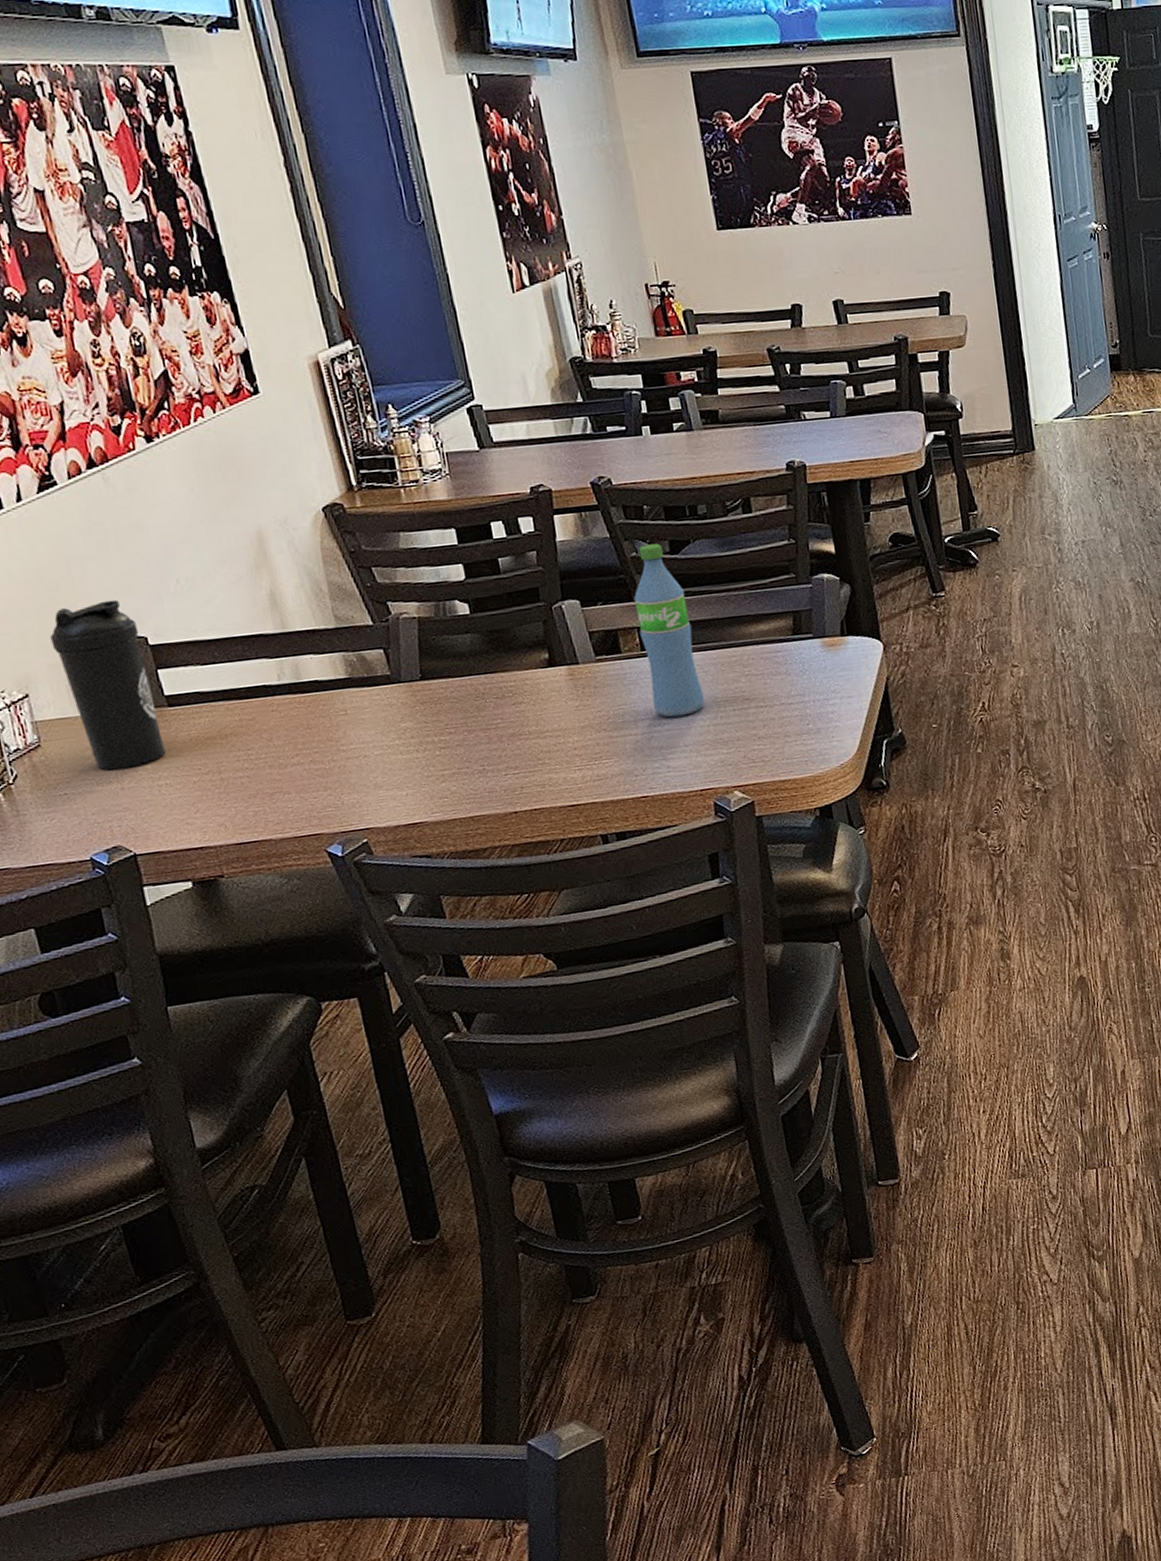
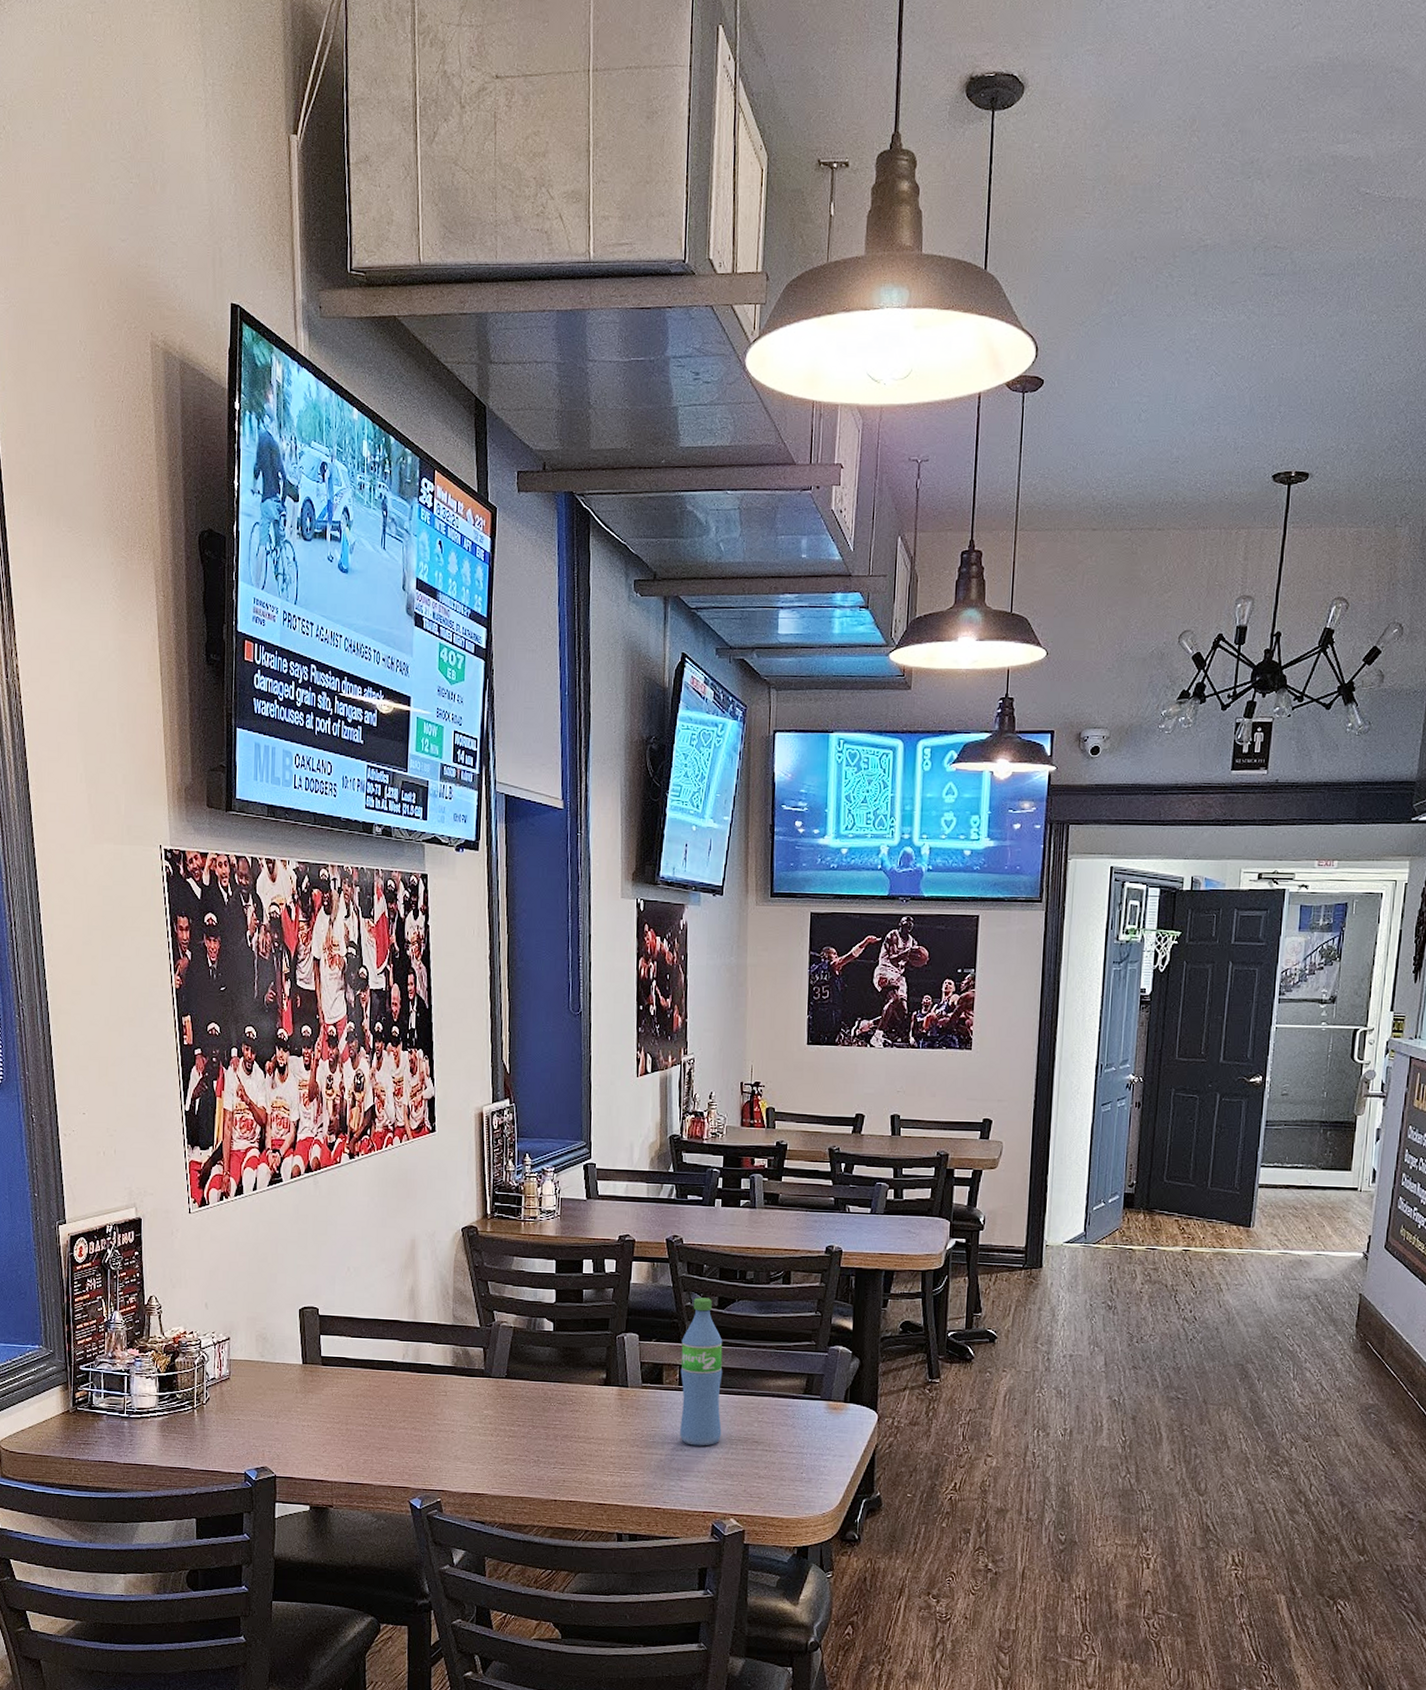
water bottle: present [50,599,165,771] -> none [253,1275,314,1408]

